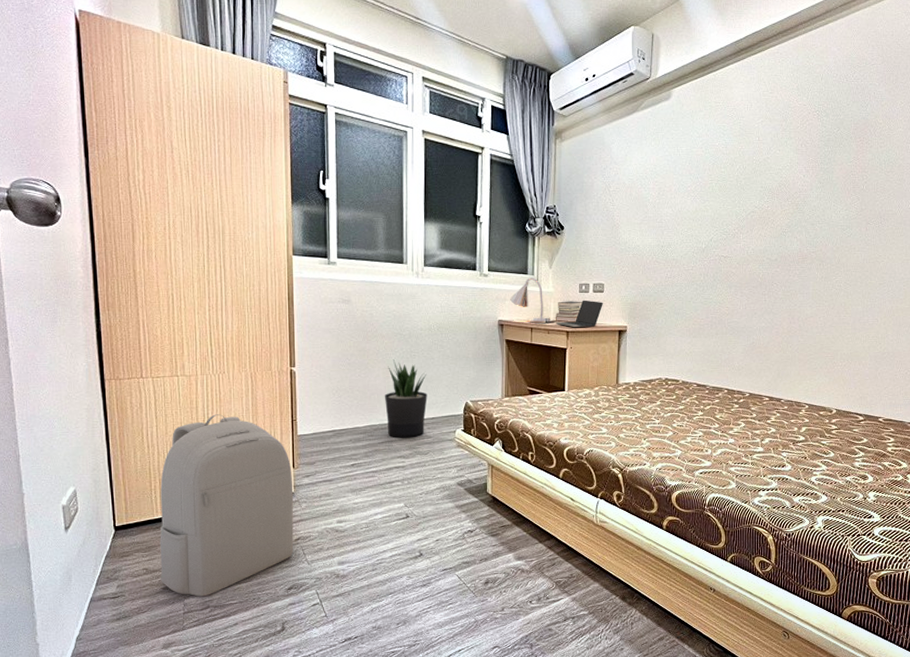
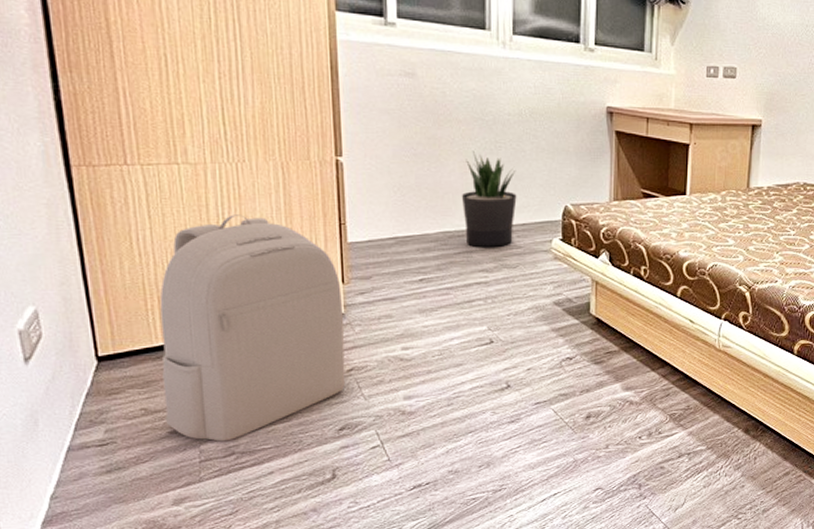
table lamp: present [509,277,555,324] -> none [620,55,676,114]
books: present [555,301,583,322] -> none [676,86,710,113]
laptop: present [556,300,603,328] -> none [677,86,735,120]

